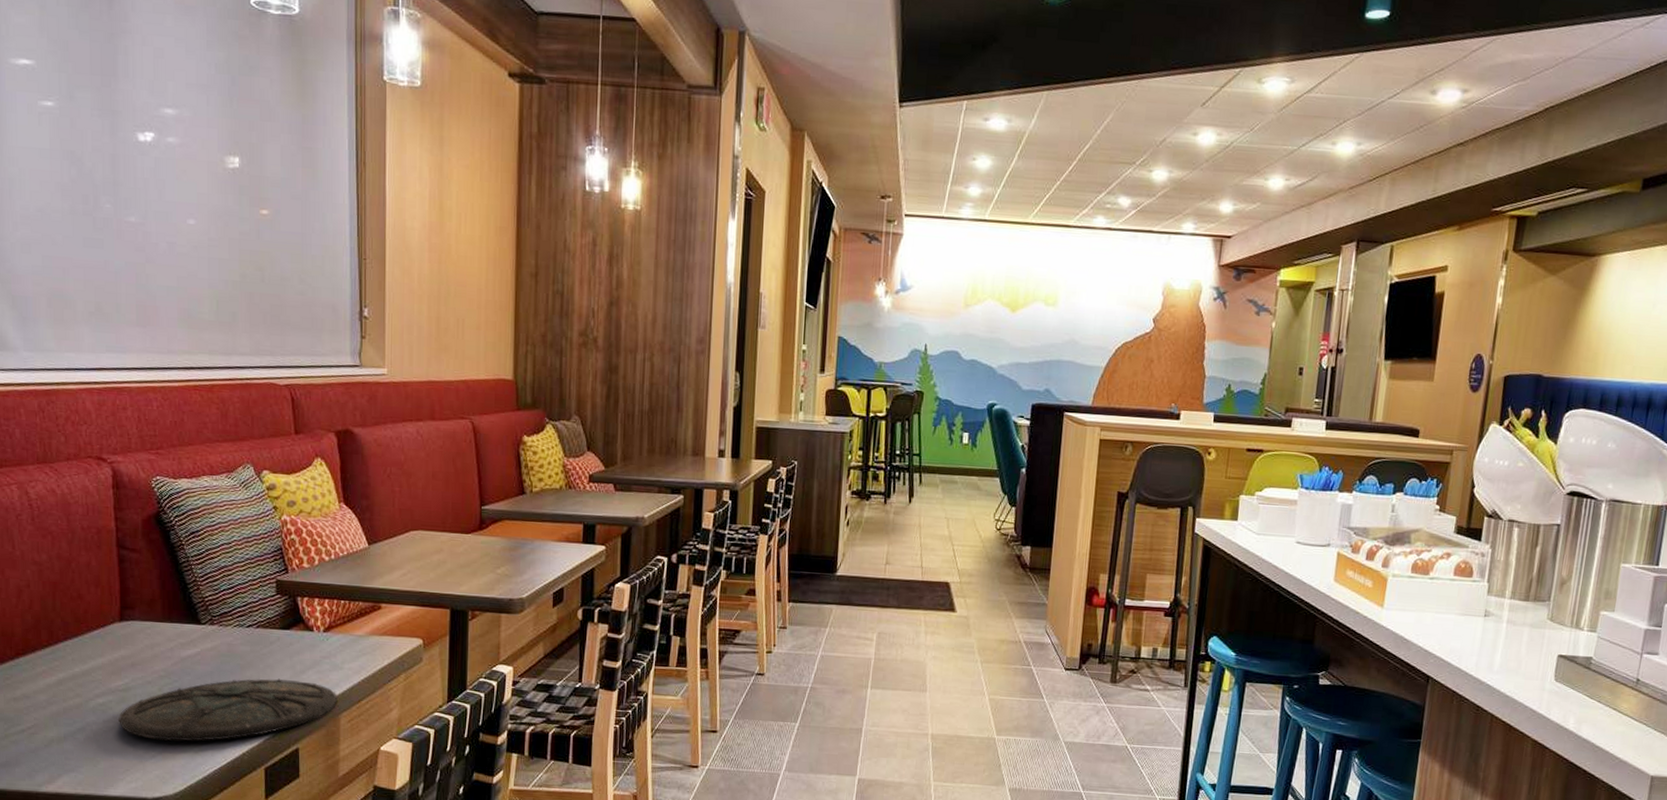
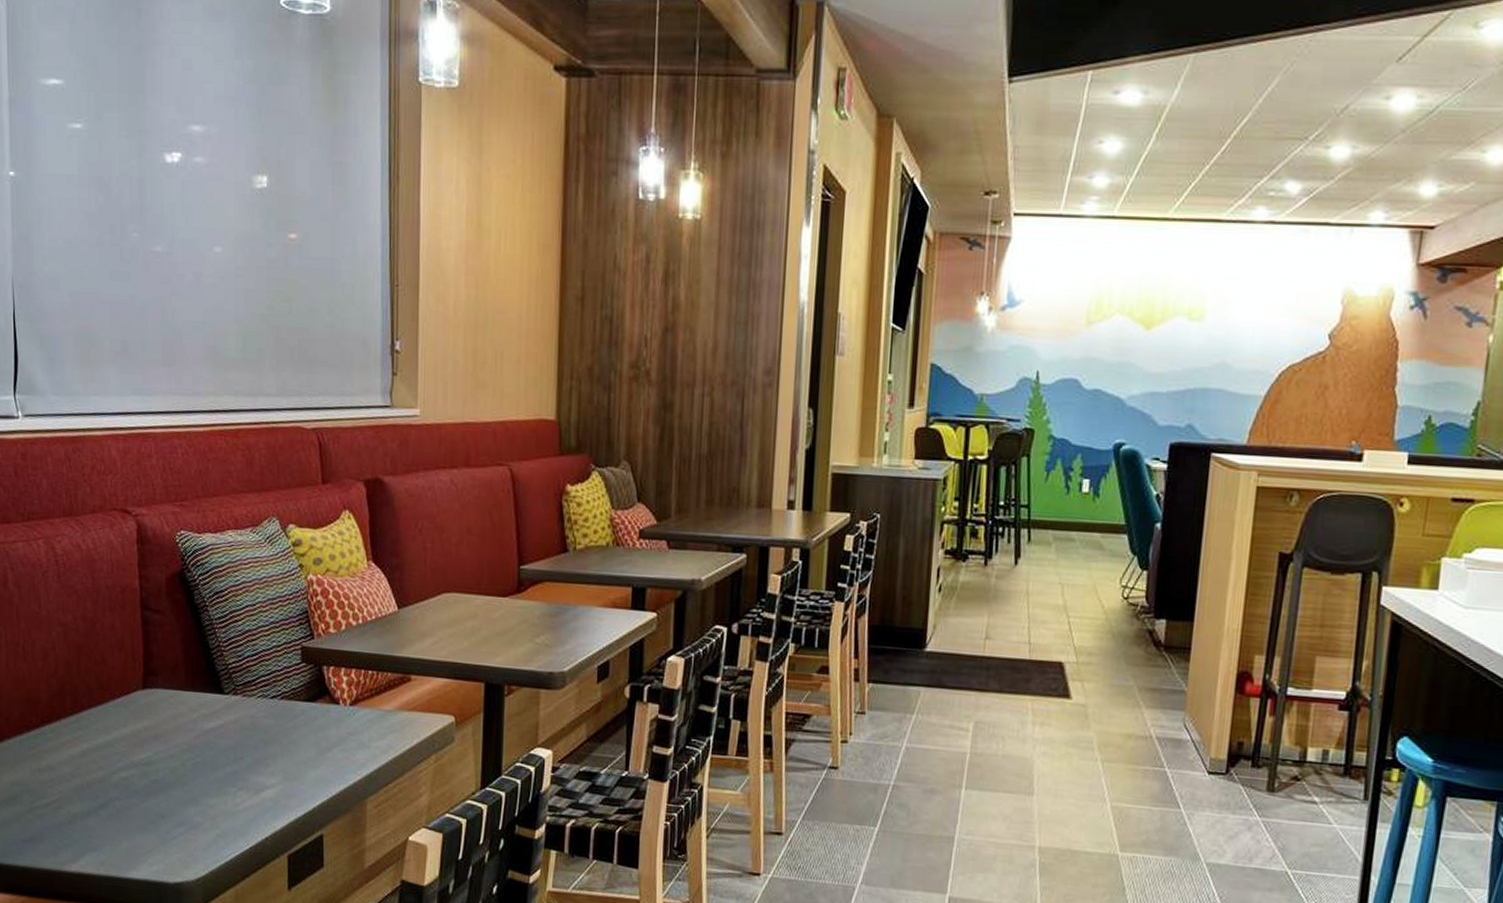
plate: present [118,678,338,742] -> none [141,756,364,823]

